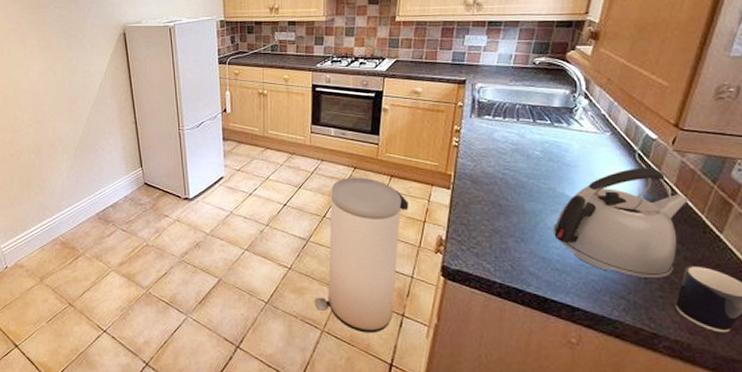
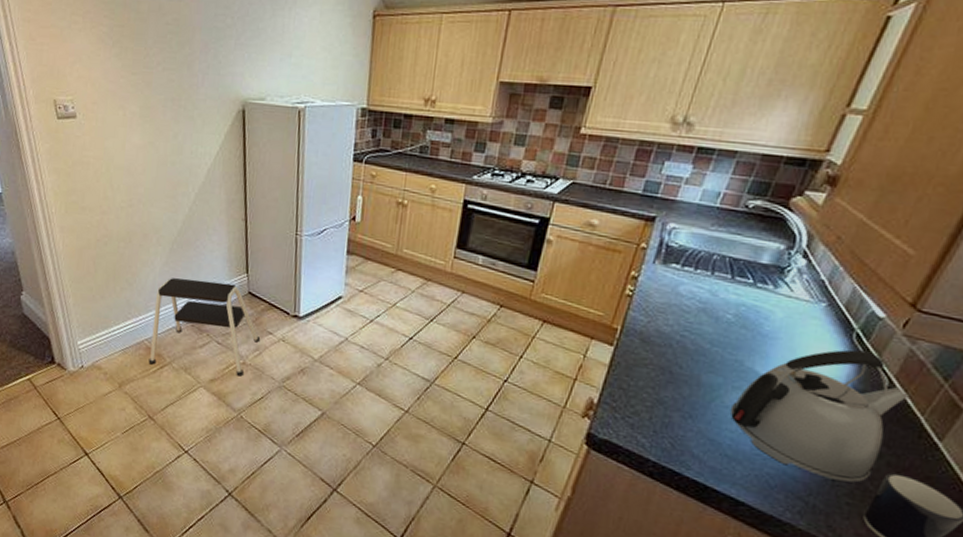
step stool: none [64,178,159,257] -> present [148,278,261,377]
pedal bin: present [314,177,409,333] -> none [430,316,560,497]

